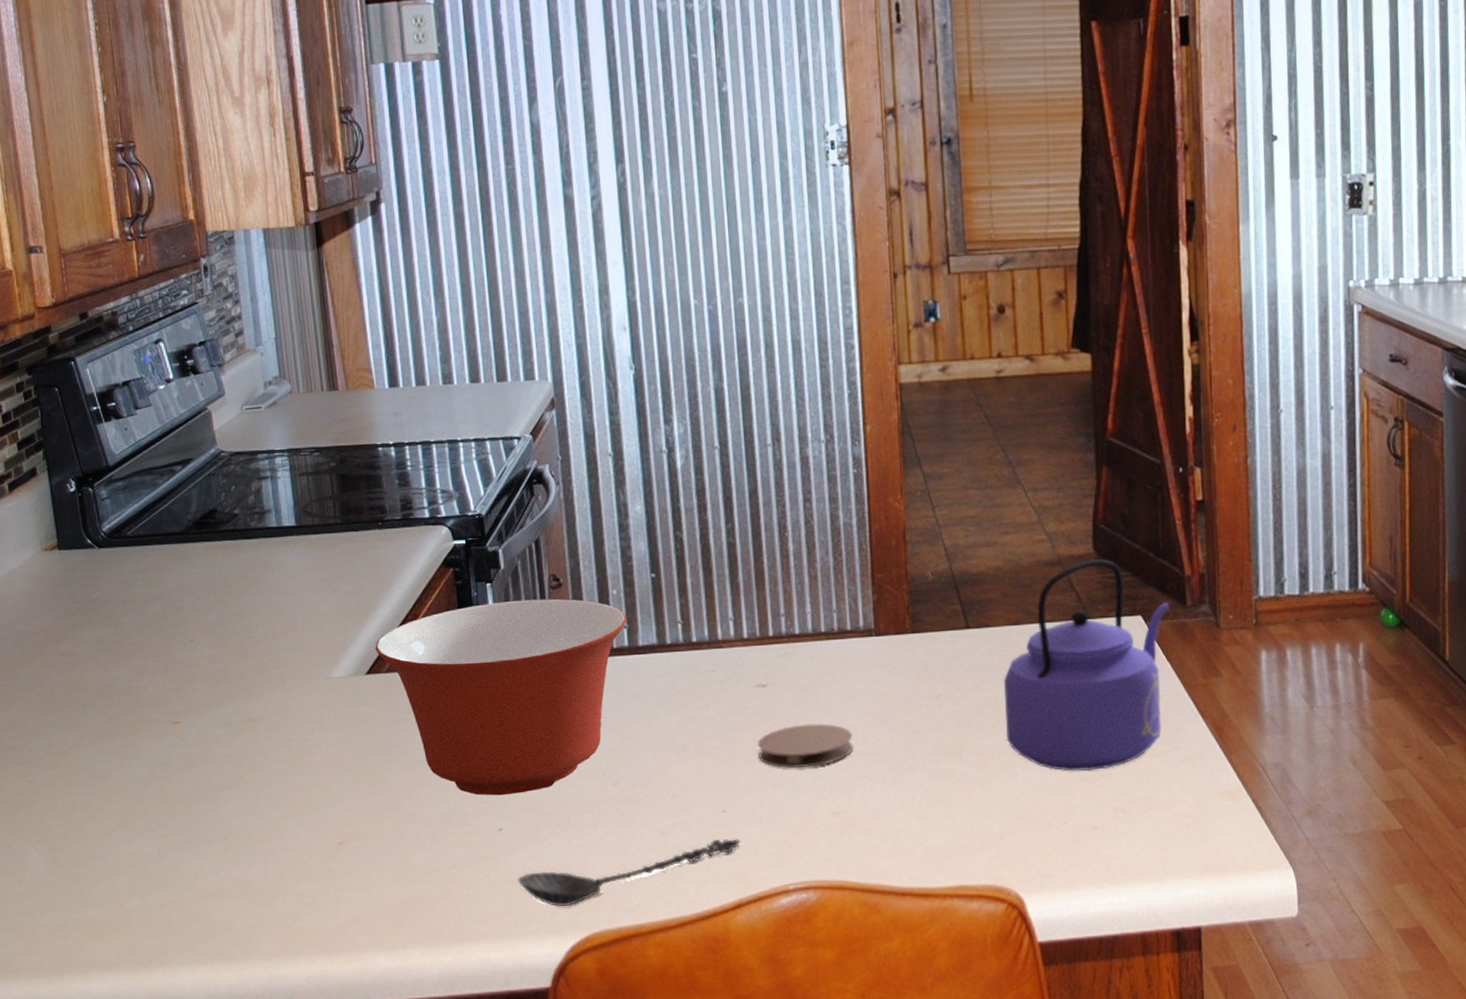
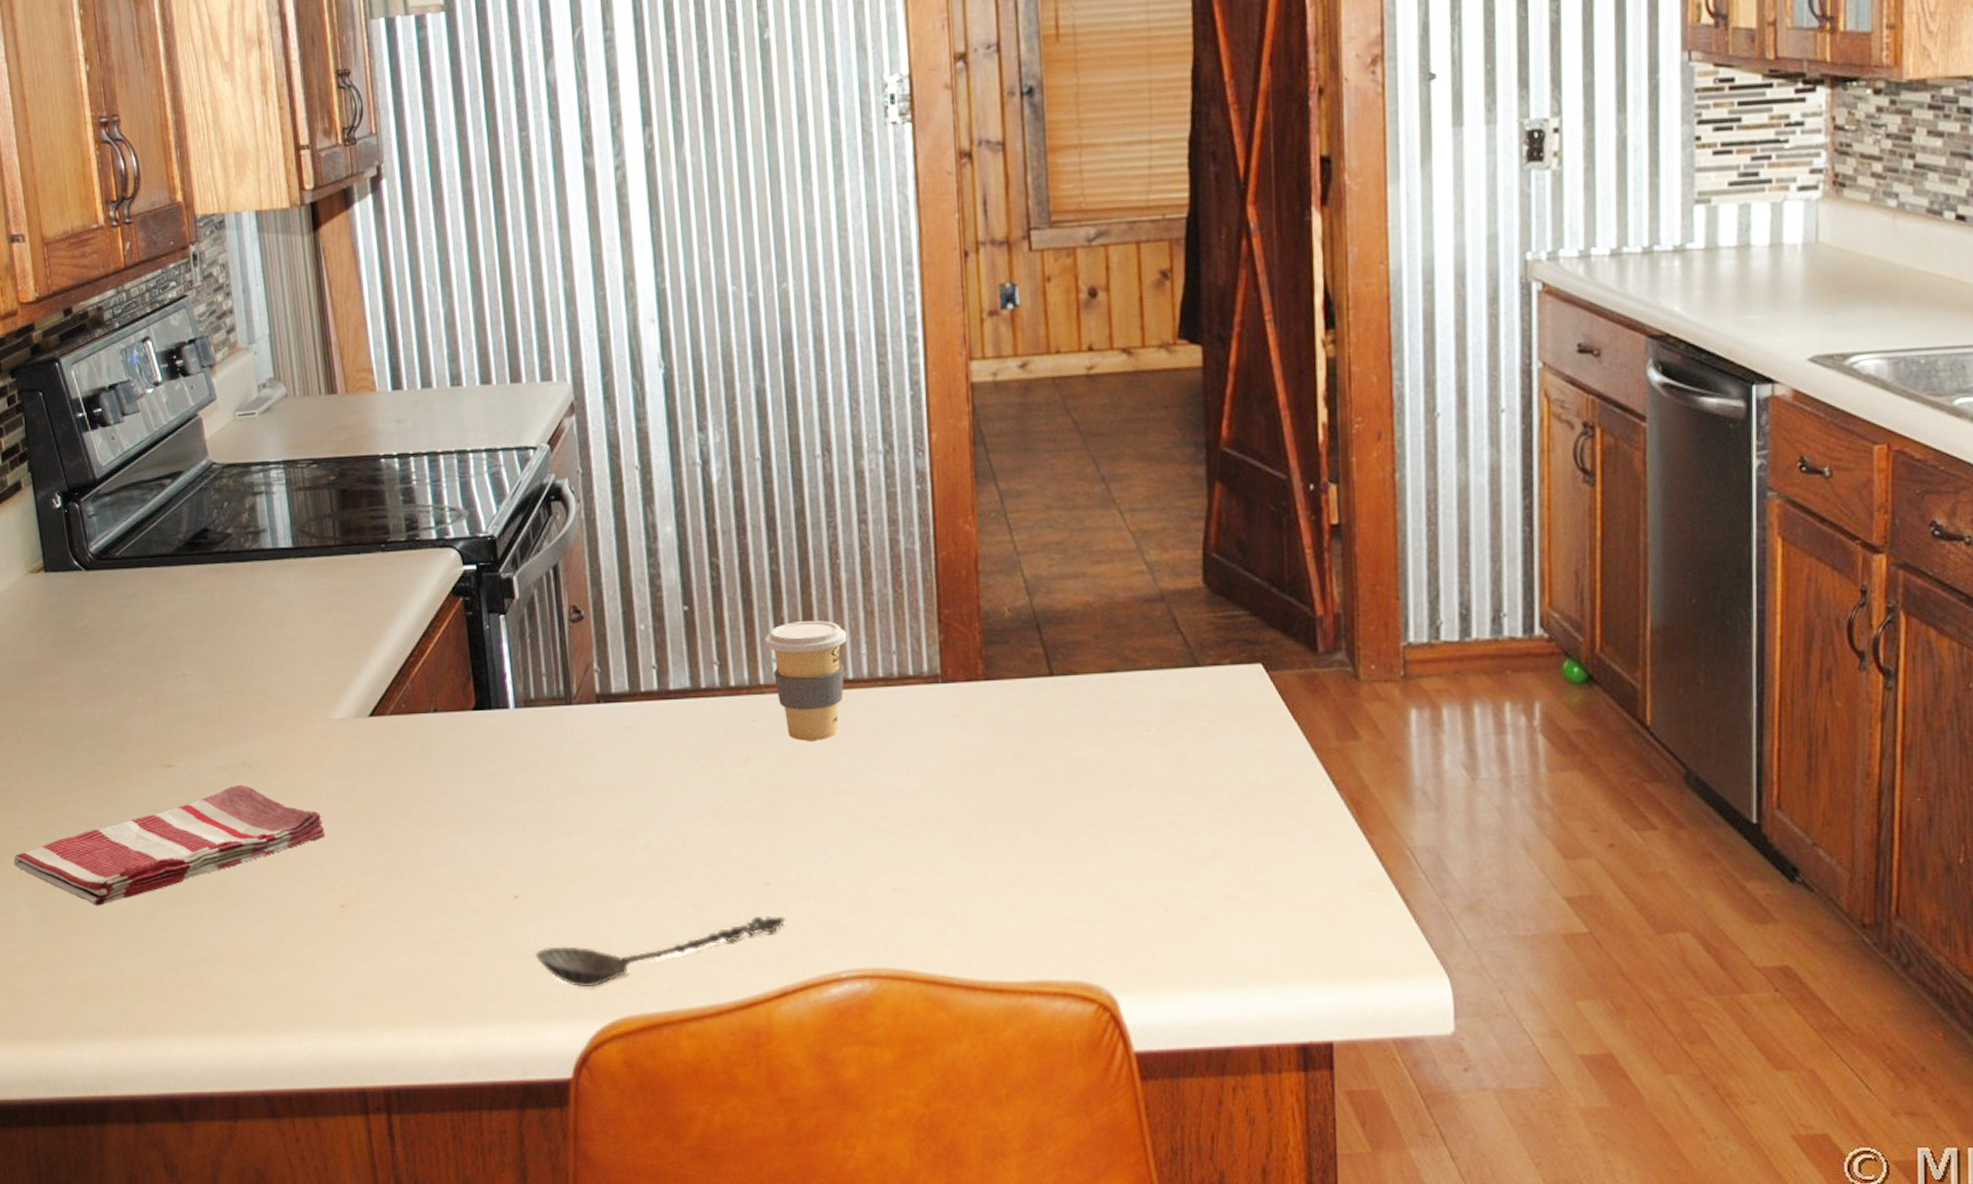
dish towel: none [25,737,324,851] -> present [13,784,325,906]
mixing bowl: present [375,599,627,796] -> none [379,633,656,858]
coffee cup: none [723,585,794,688] -> present [765,621,847,741]
coaster: present [757,724,854,768] -> none [804,785,916,837]
kettle: present [1004,559,1169,771] -> none [1094,595,1297,850]

